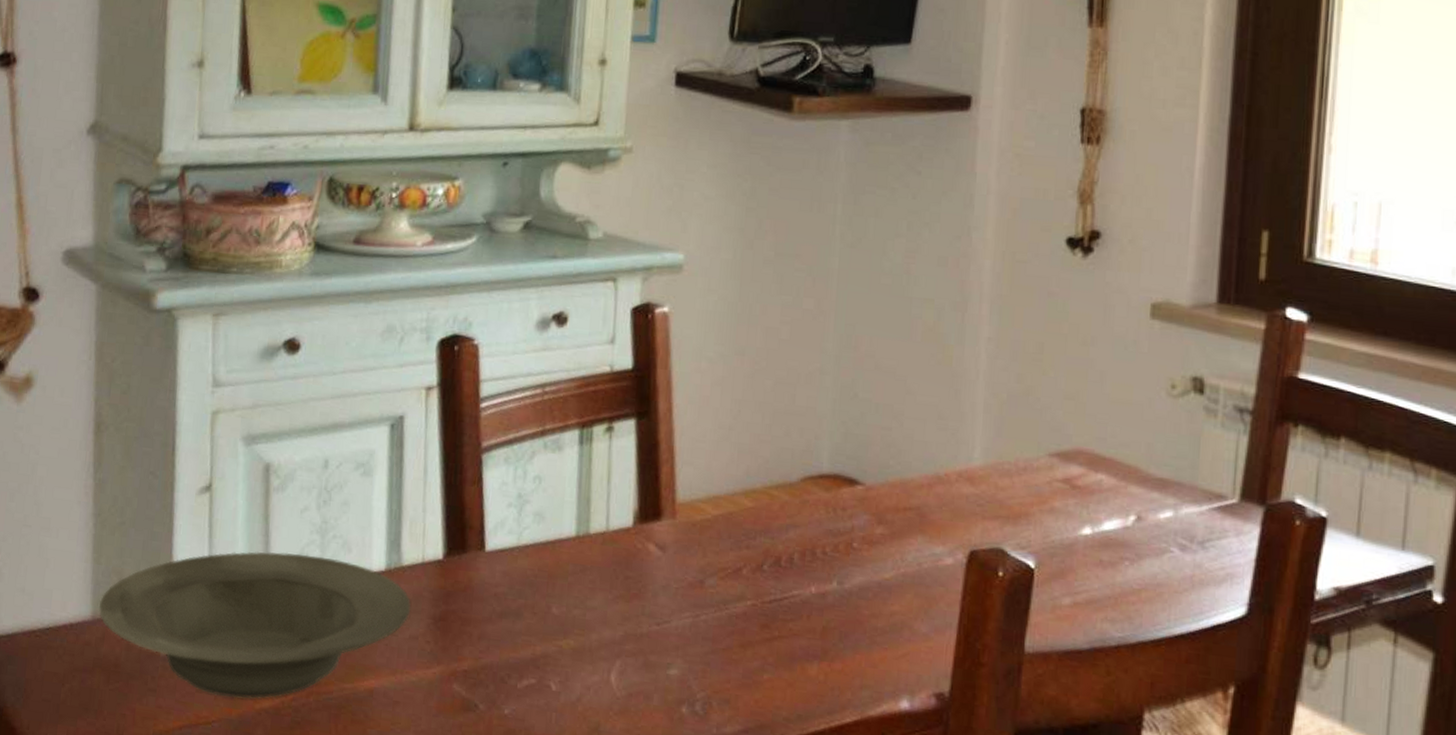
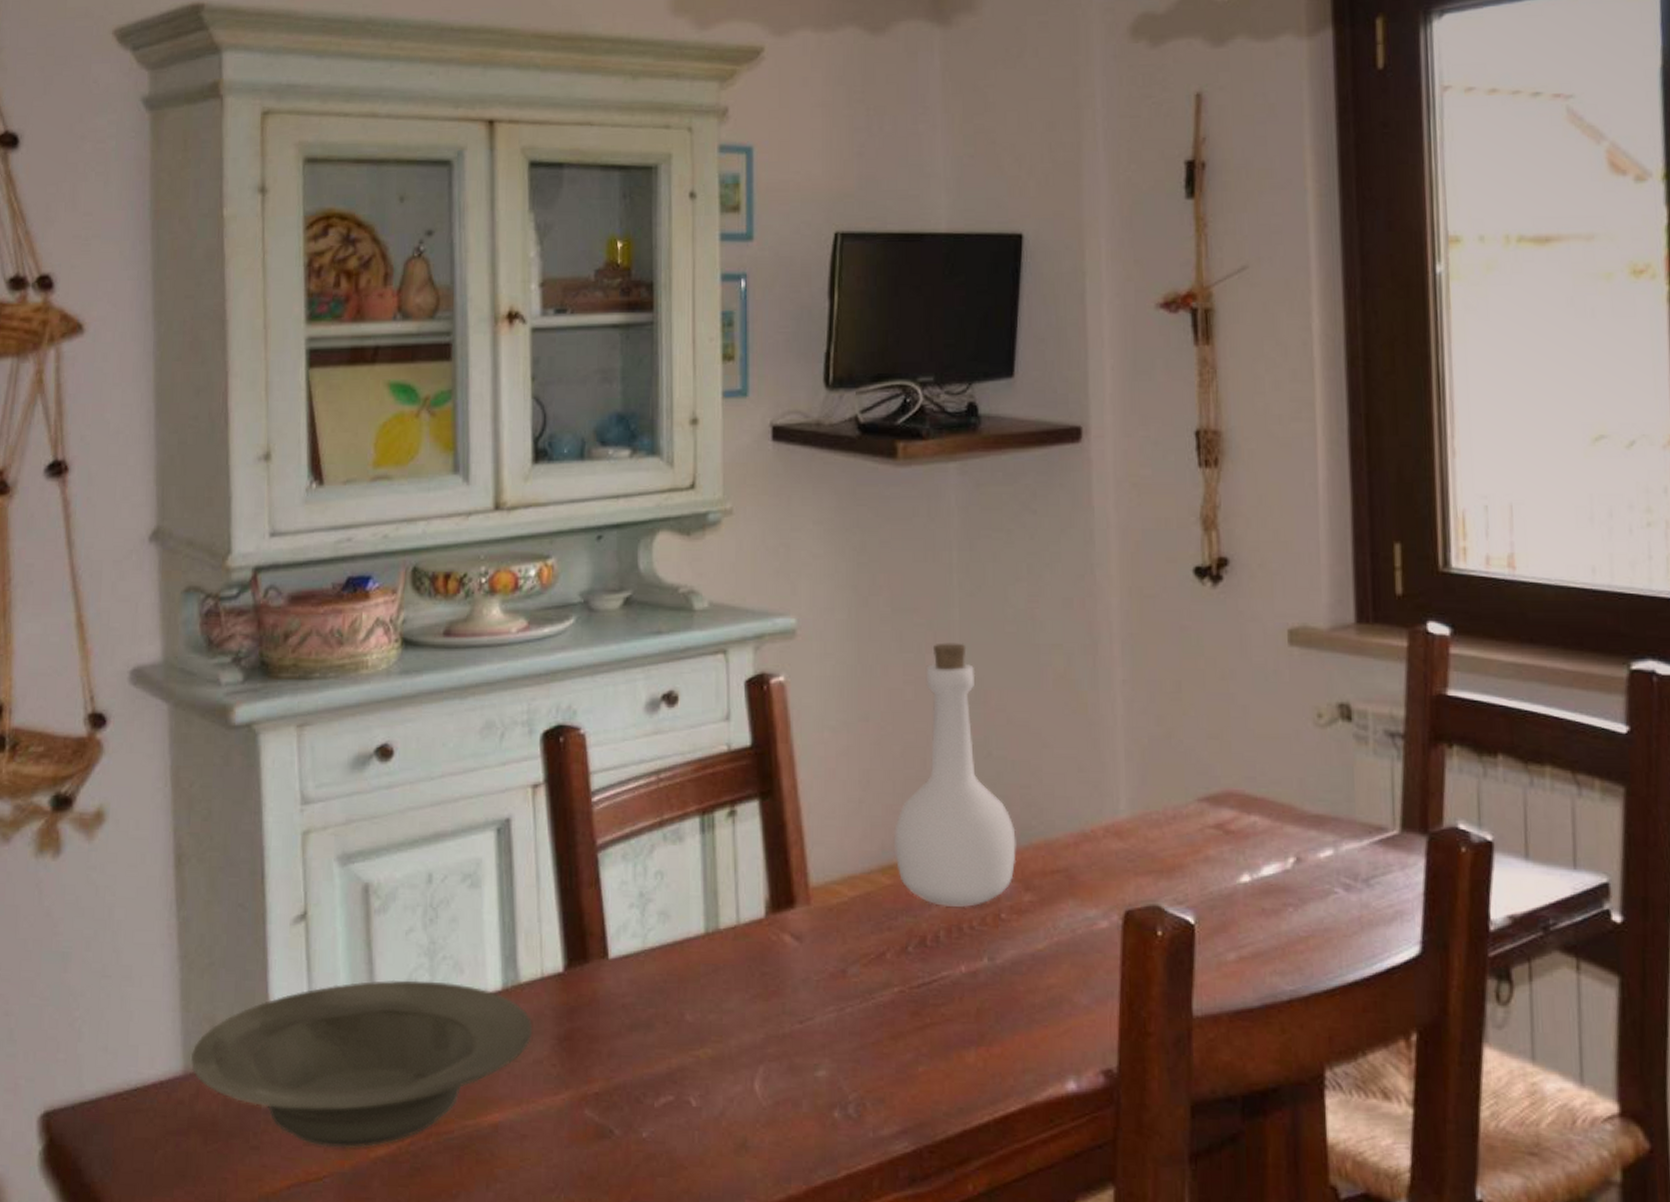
bottle: none [758,288,874,534] -> present [893,642,1017,907]

